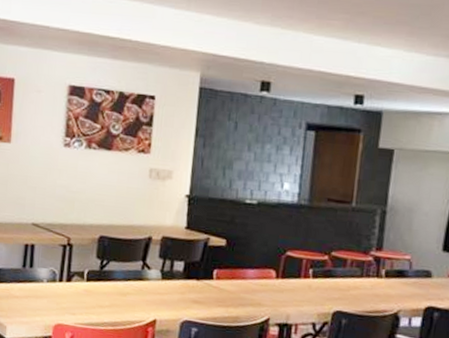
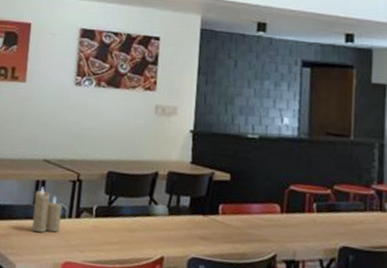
candle: none [21,250,53,296] -> present [32,186,63,233]

